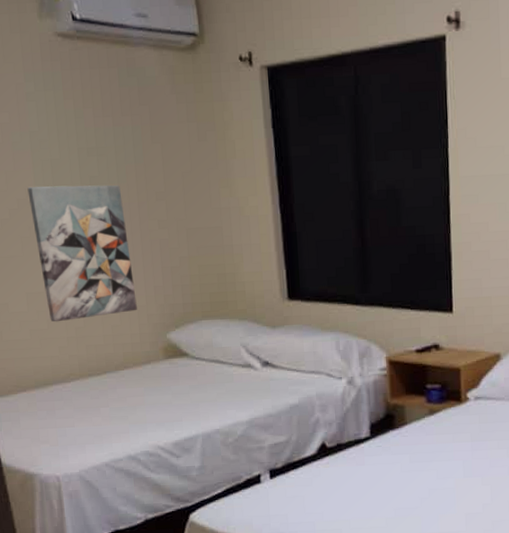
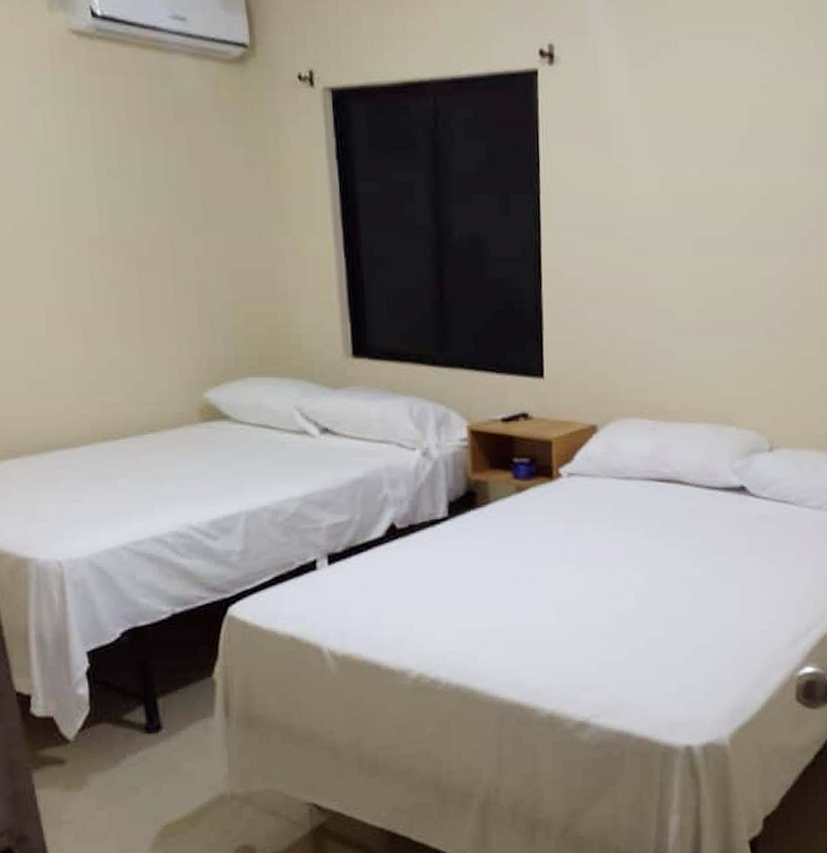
wall art: present [27,185,137,322] -> none [28,209,167,374]

